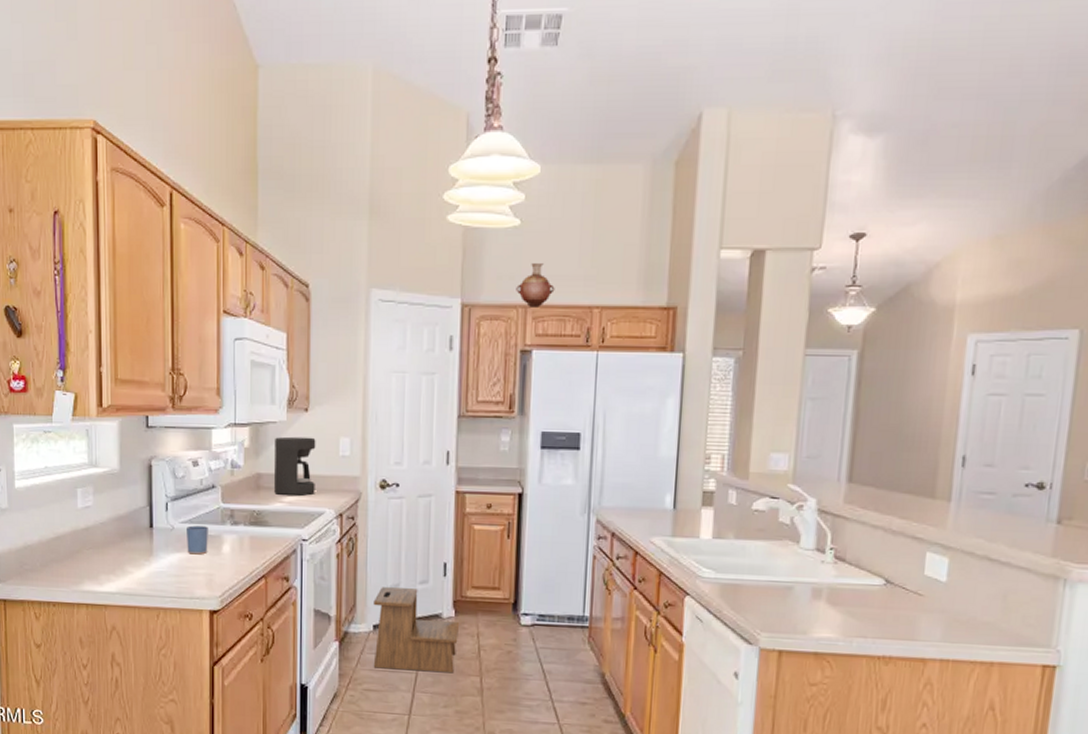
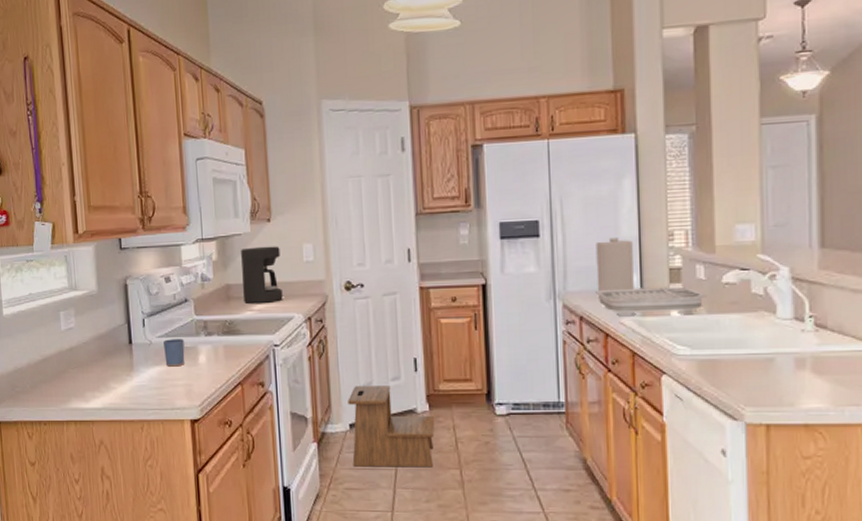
vase: present [516,263,555,309] -> none [462,60,500,104]
dish rack: none [629,508,736,539] -> present [595,286,707,317]
paper towel holder: none [631,456,670,517] -> present [595,237,634,300]

